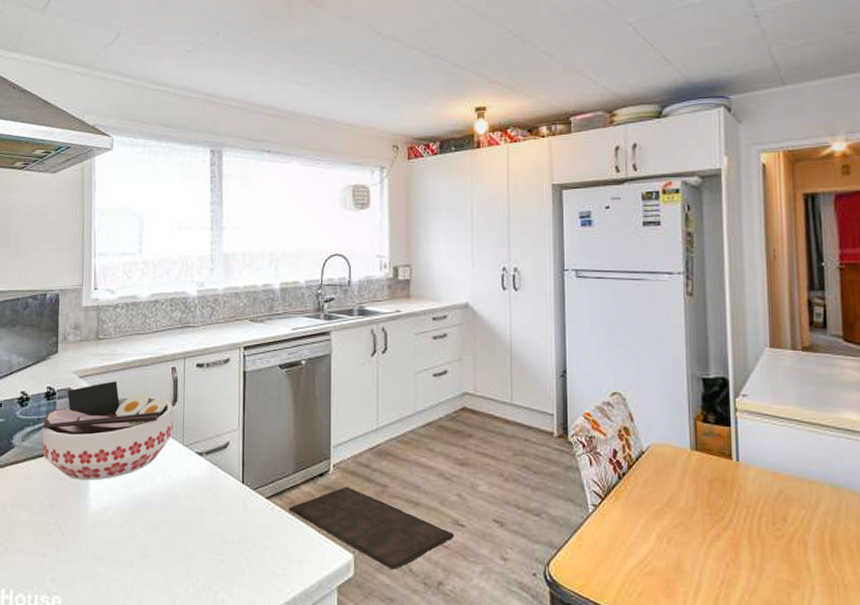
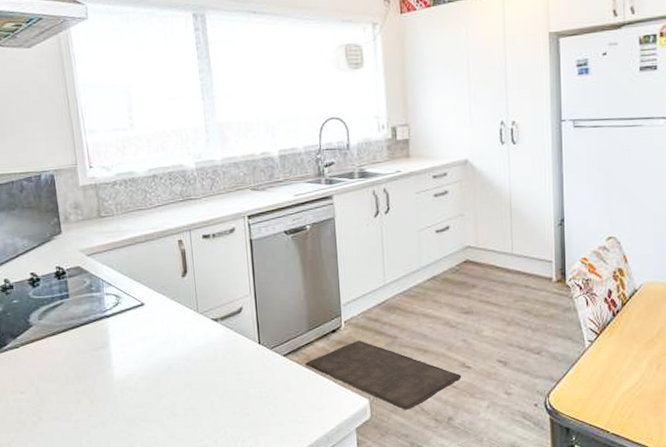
bowl: present [41,381,173,480] -> none [56,257,187,352]

